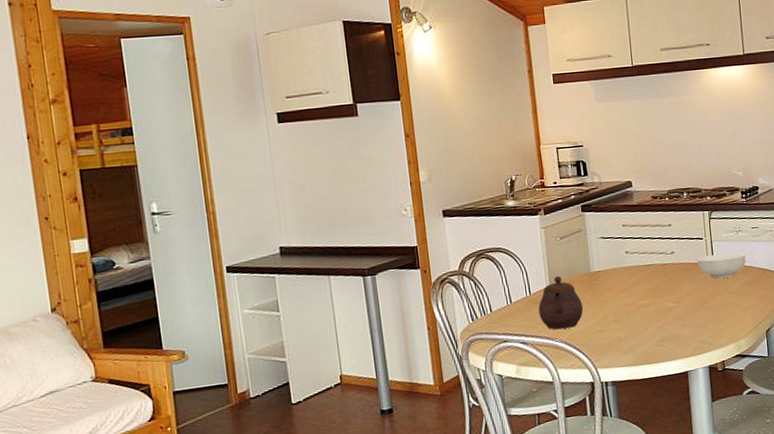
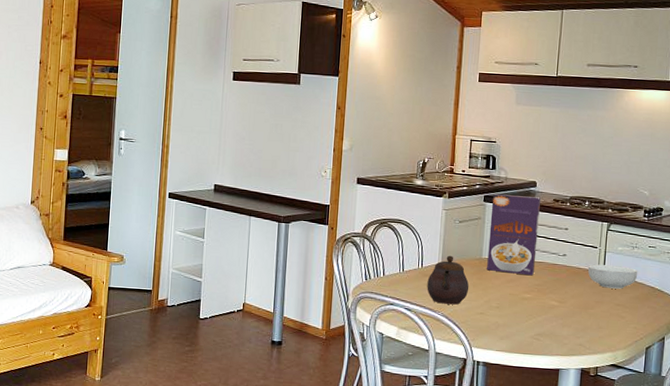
cereal box: none [590,197,646,284] -> present [487,193,541,276]

